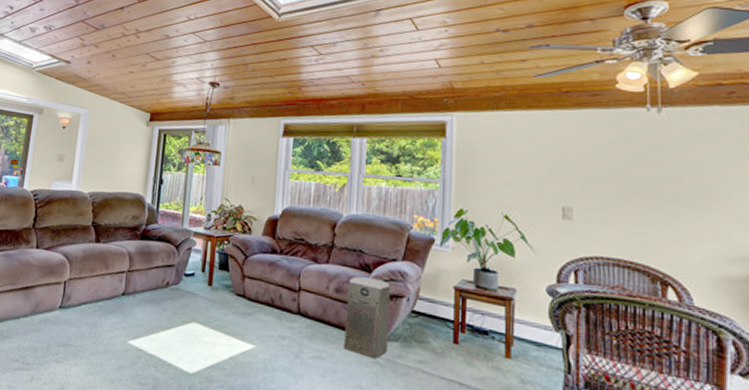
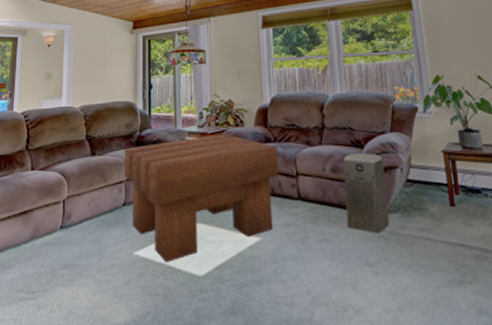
coffee table: none [126,238,282,356] -> present [125,134,278,262]

